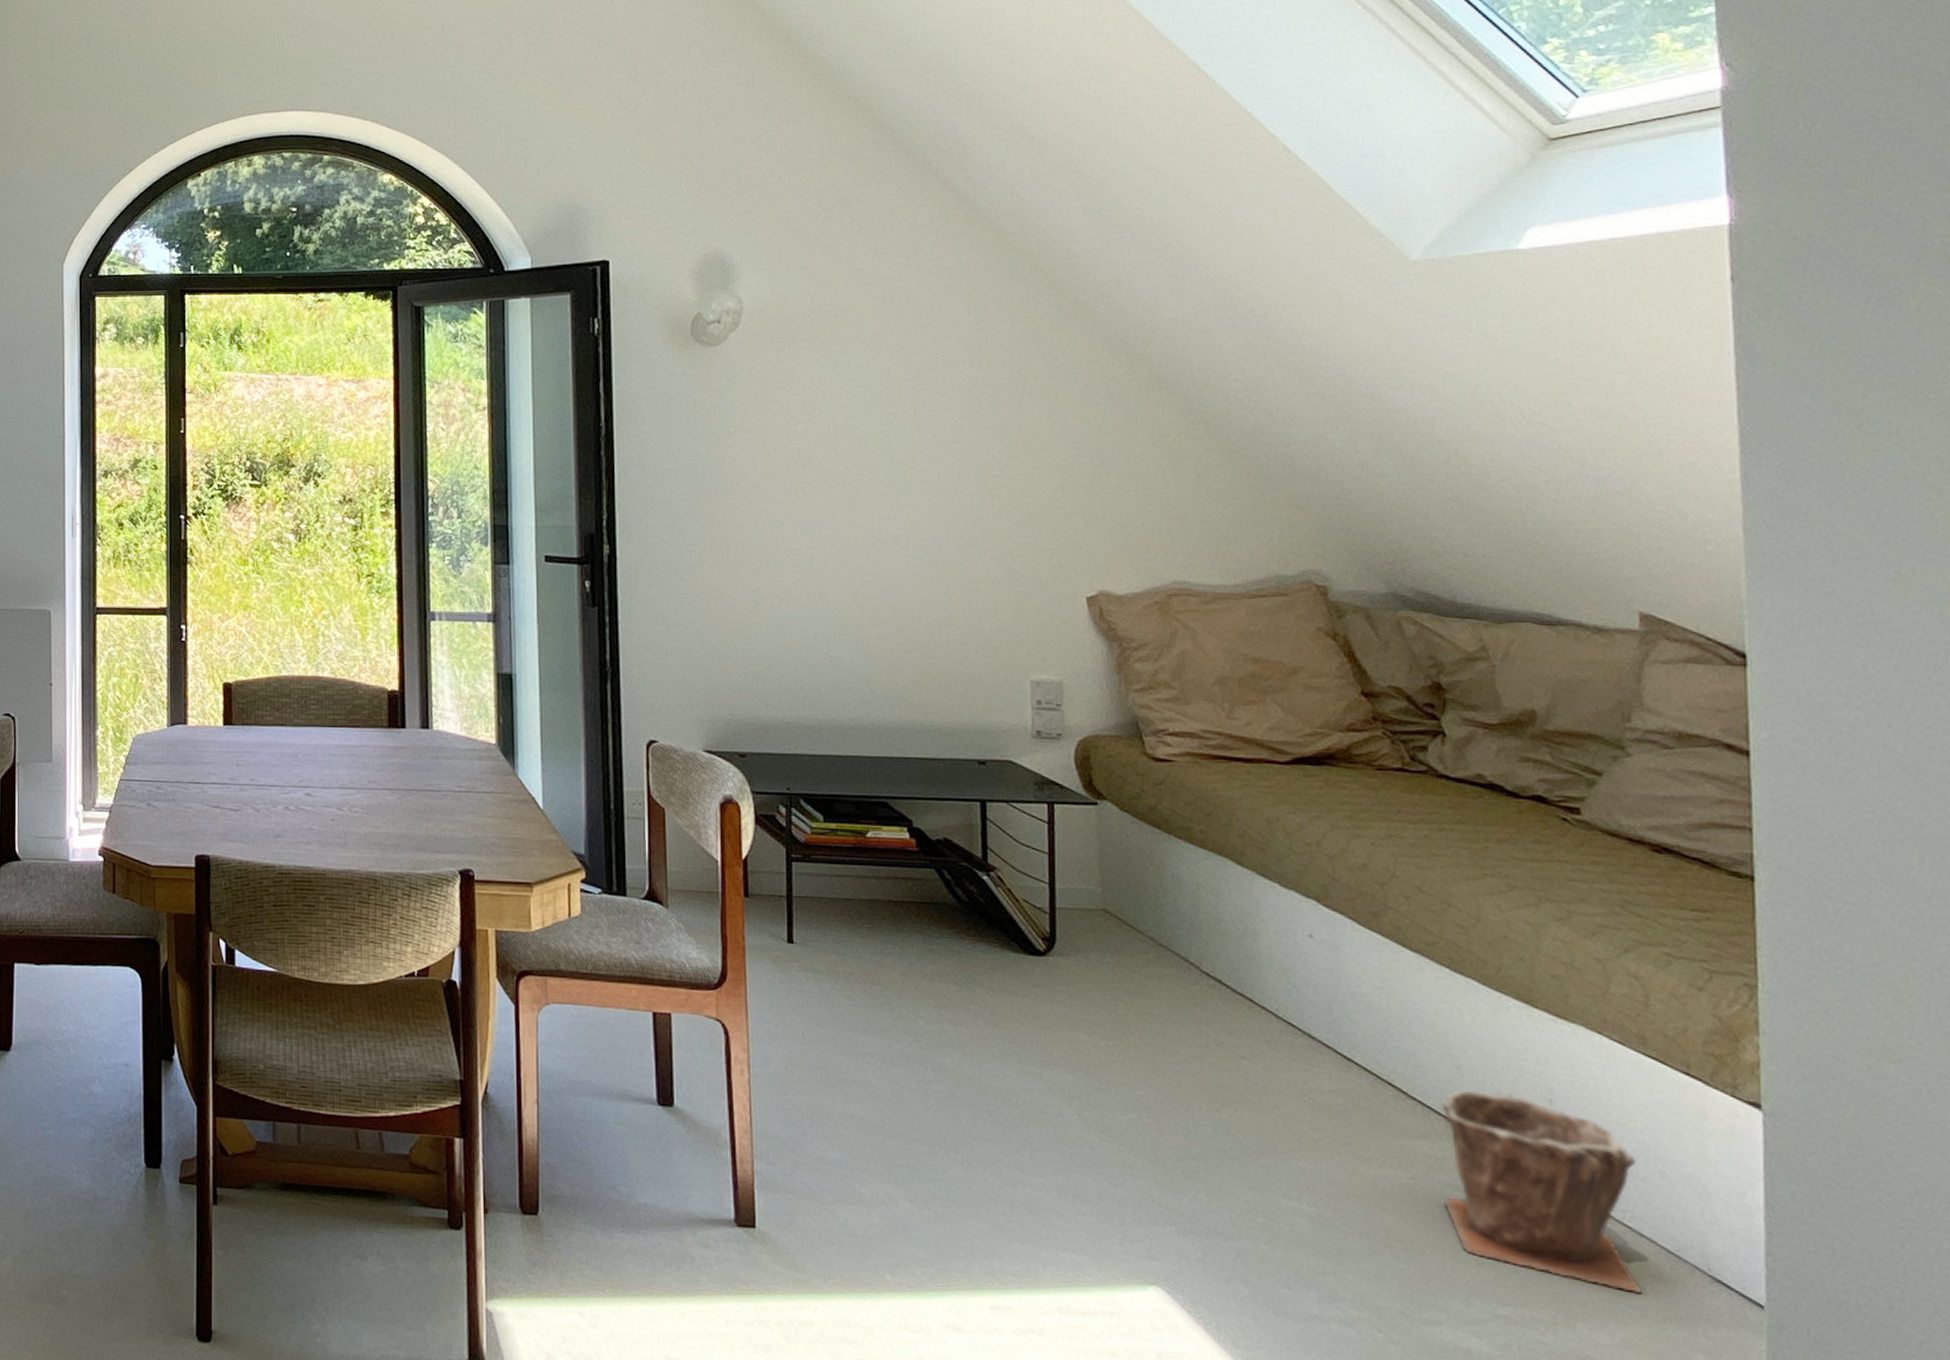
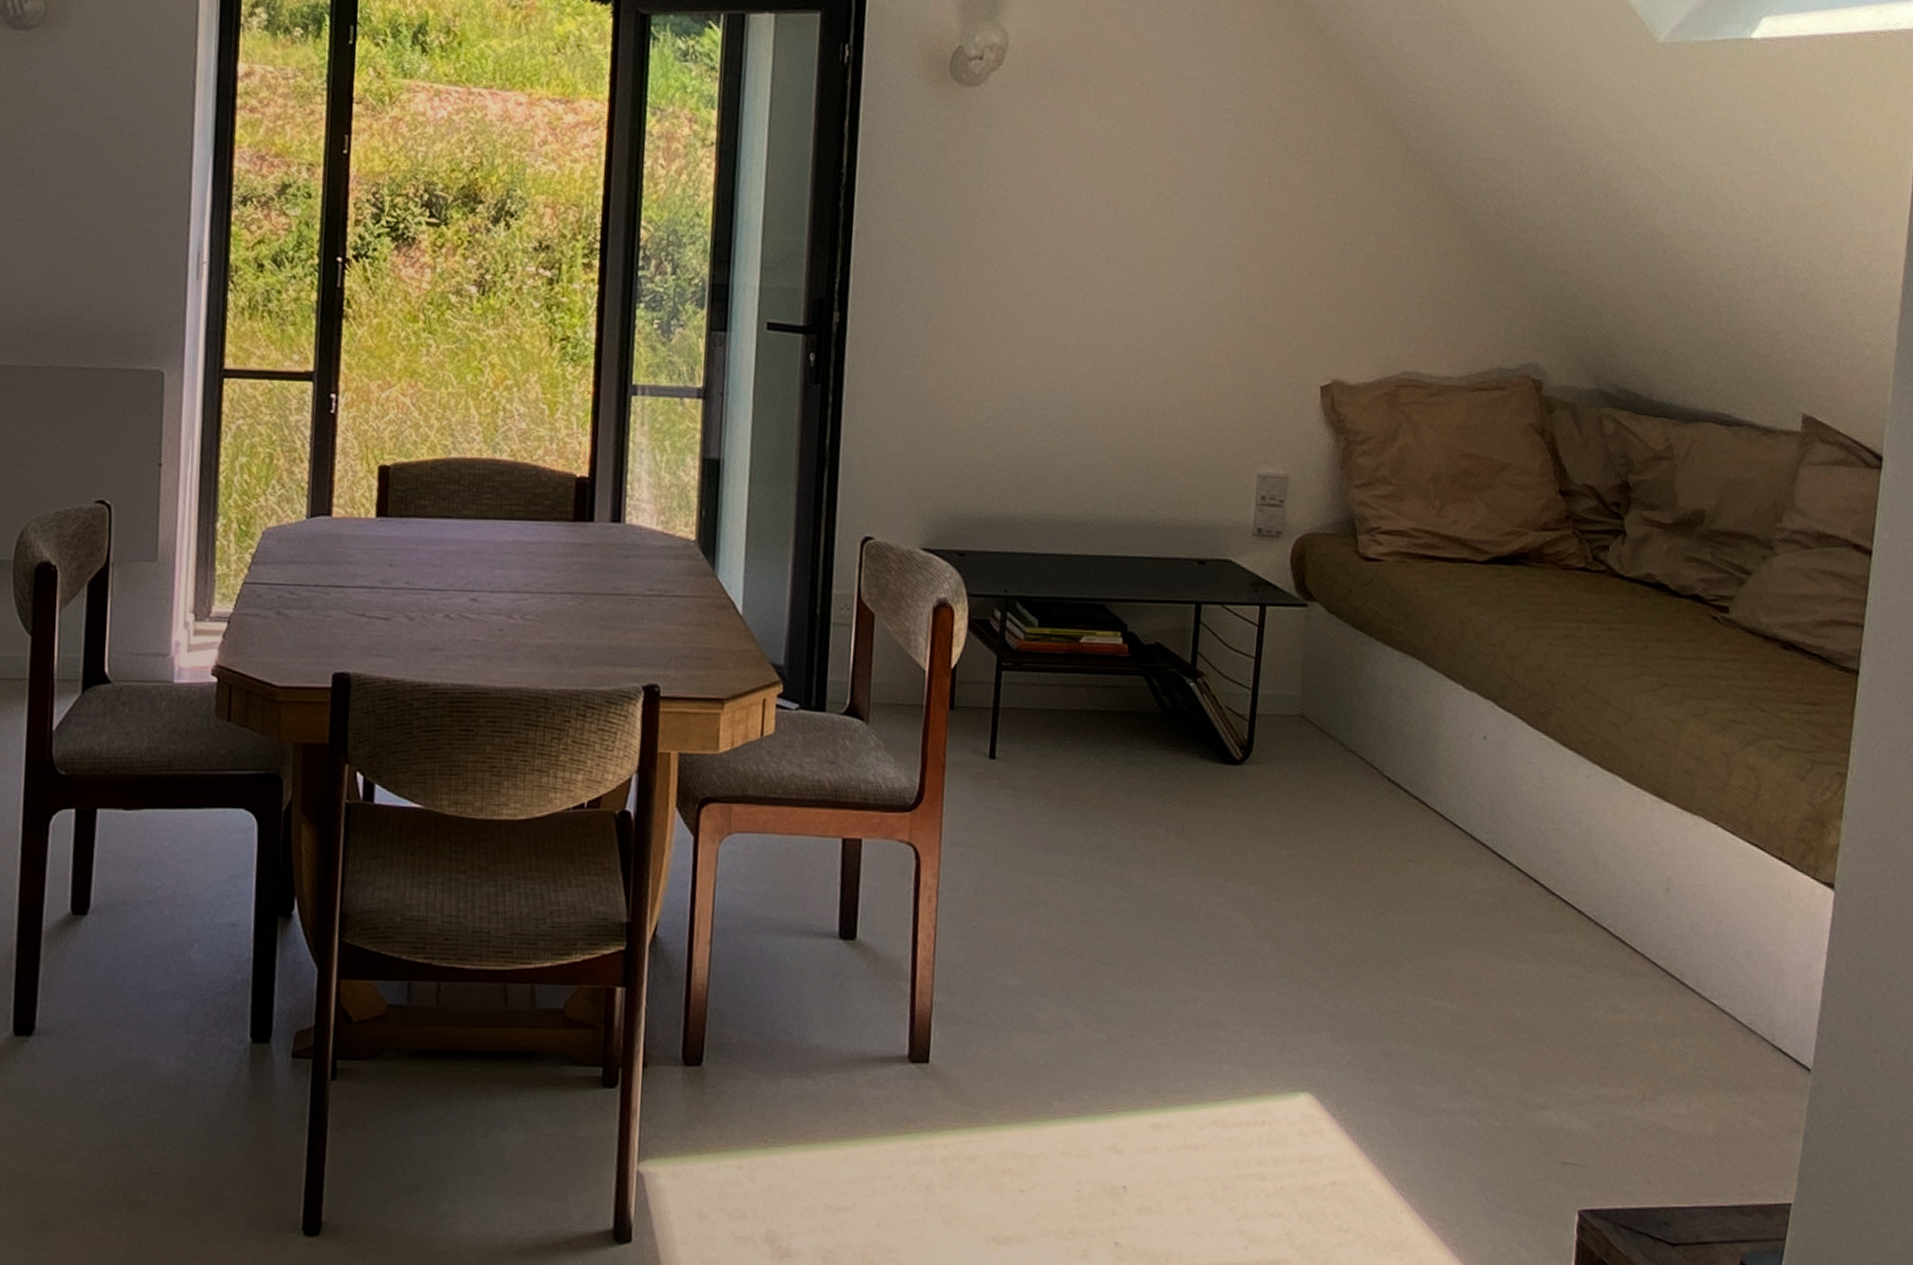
plant pot: present [1440,1089,1642,1293] -> none [1566,882,1730,1065]

